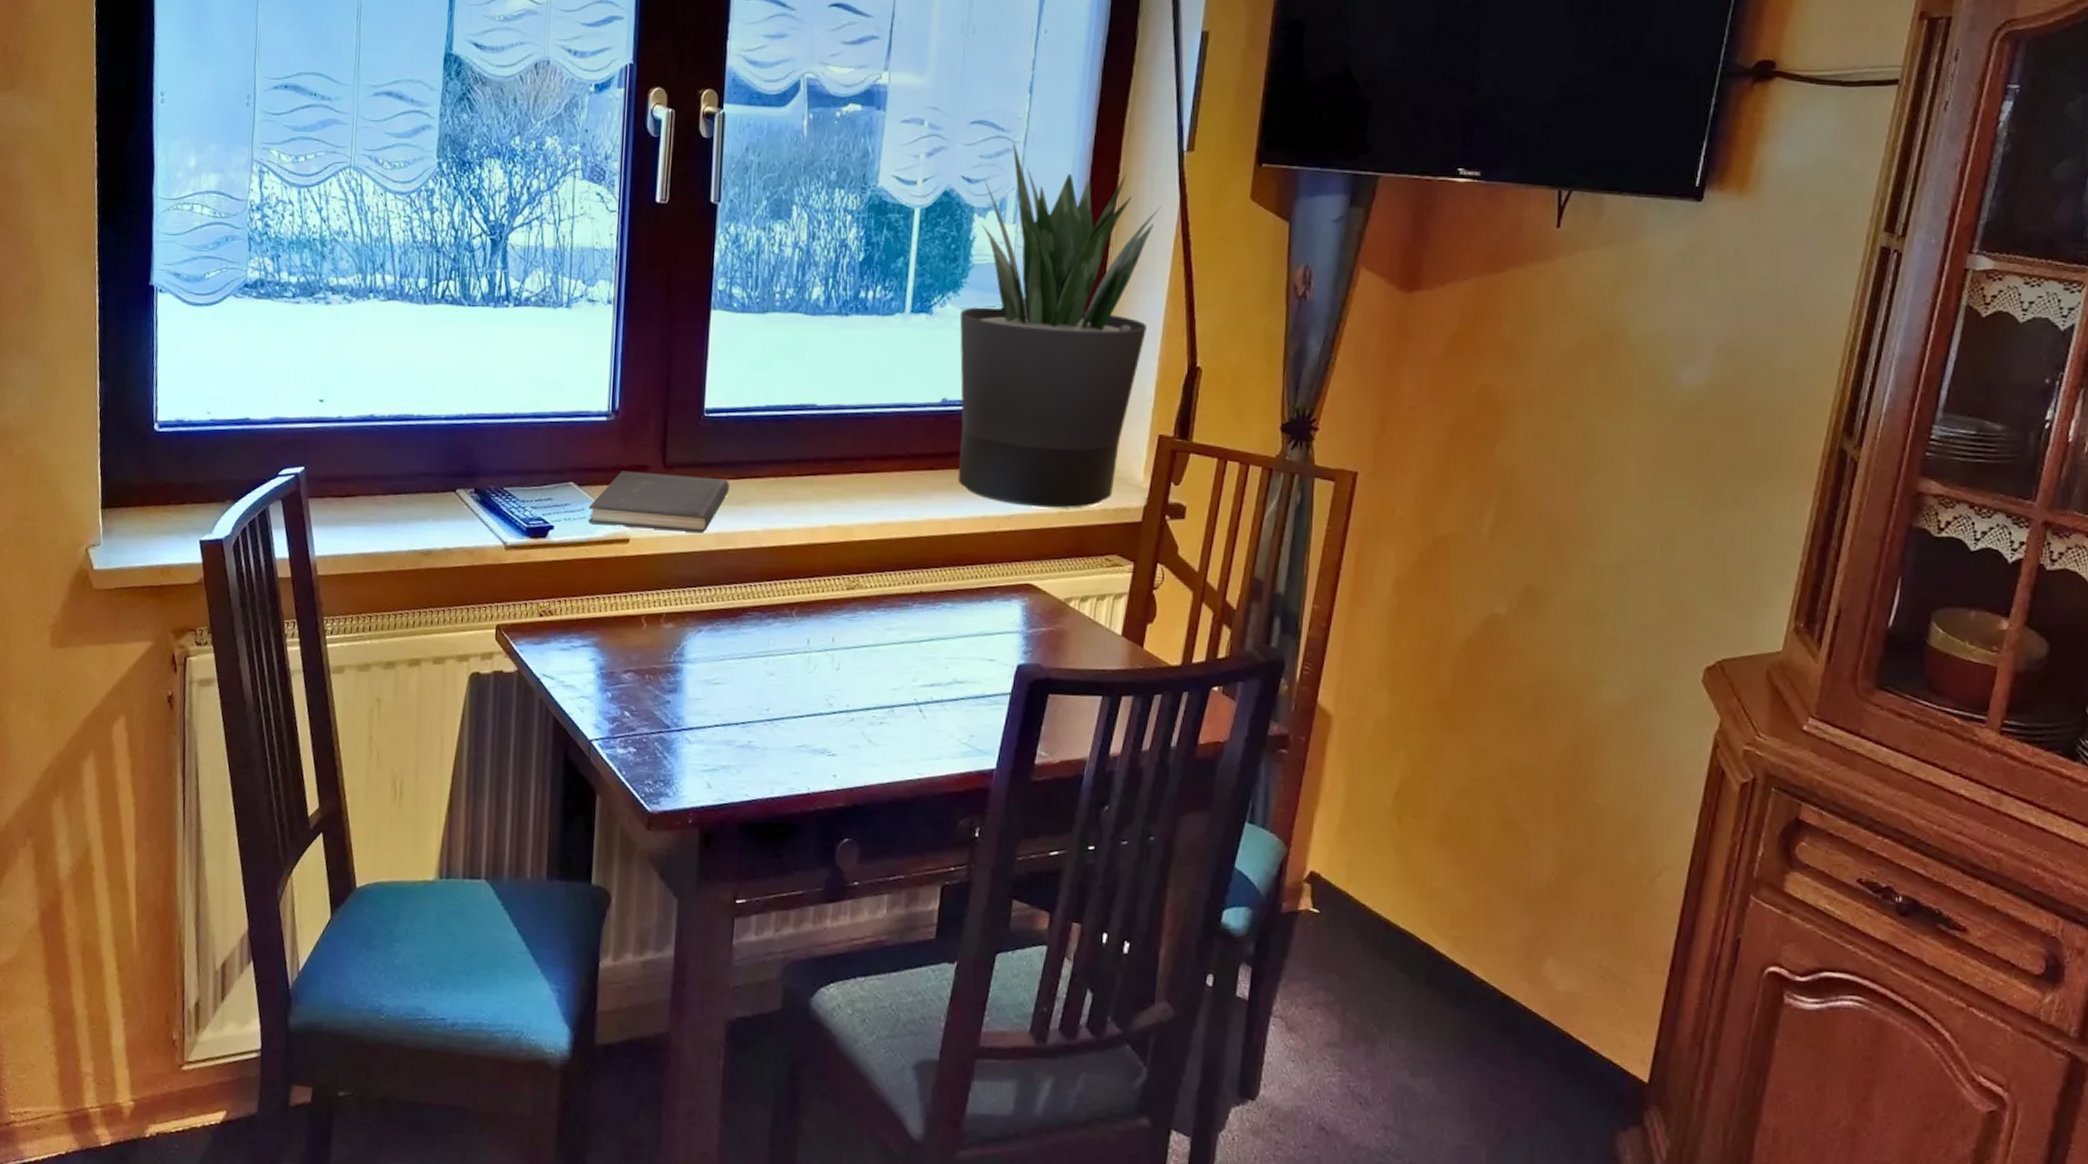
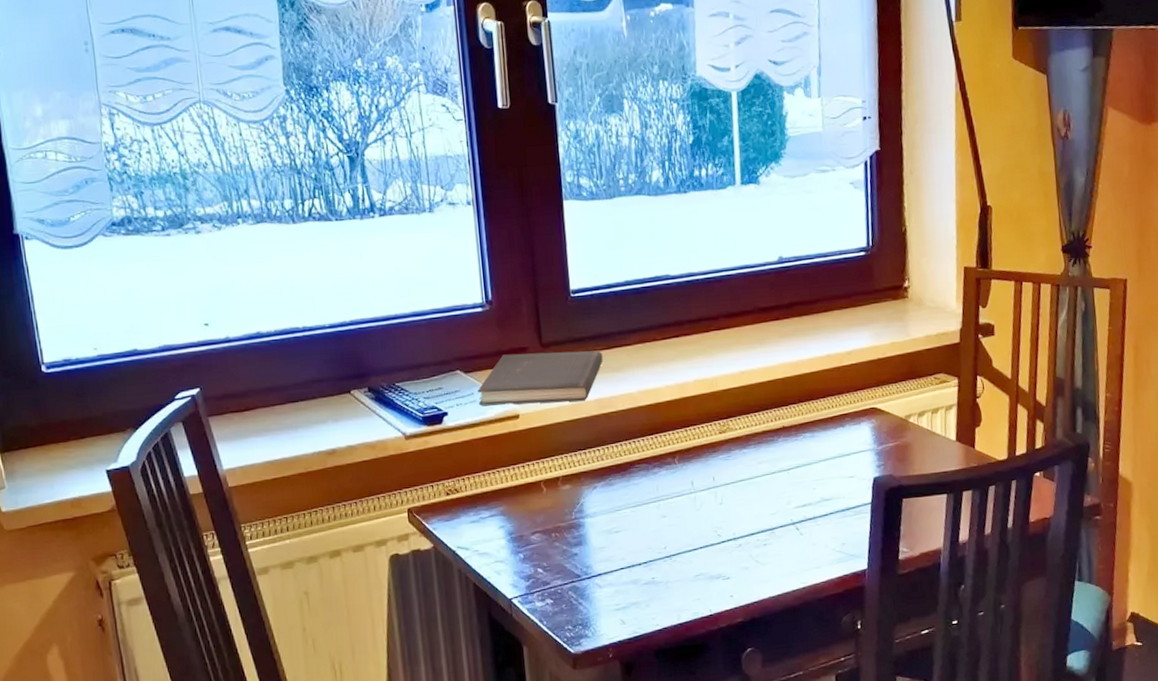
planter: present [957,143,1162,509] -> none [783,26,942,342]

